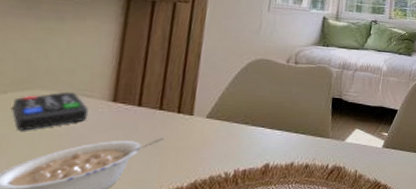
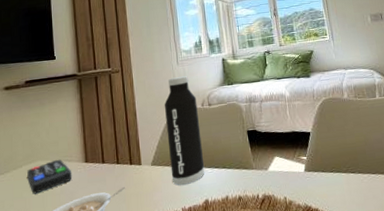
water bottle: none [229,24,283,144] -> present [164,76,205,186]

